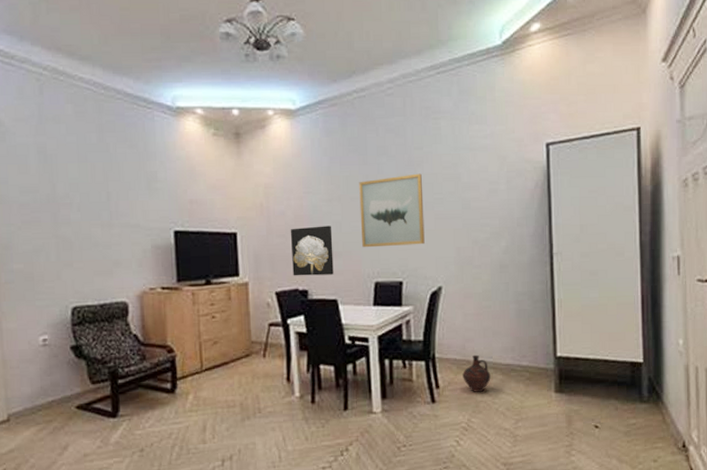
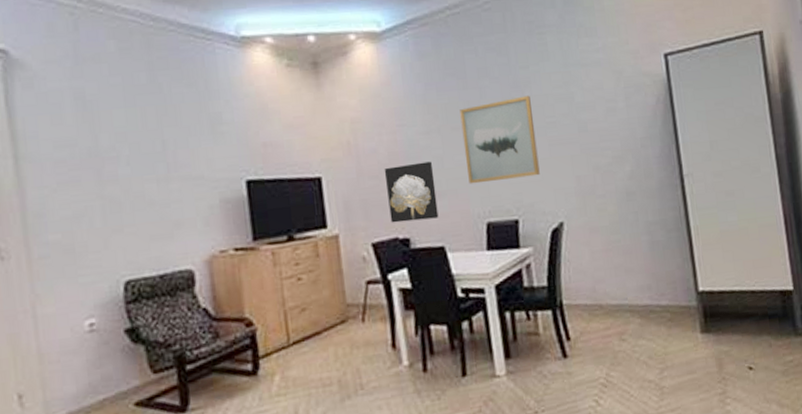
ceramic jug: present [463,354,491,392] -> none [595,297,628,341]

